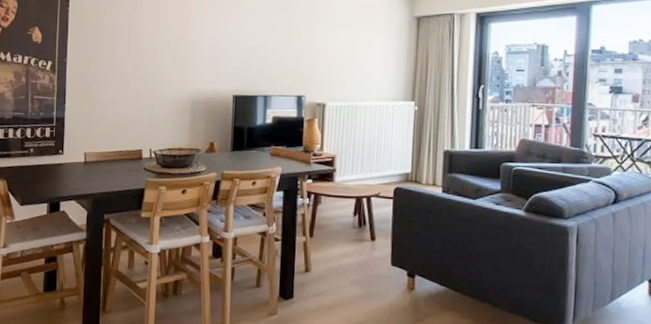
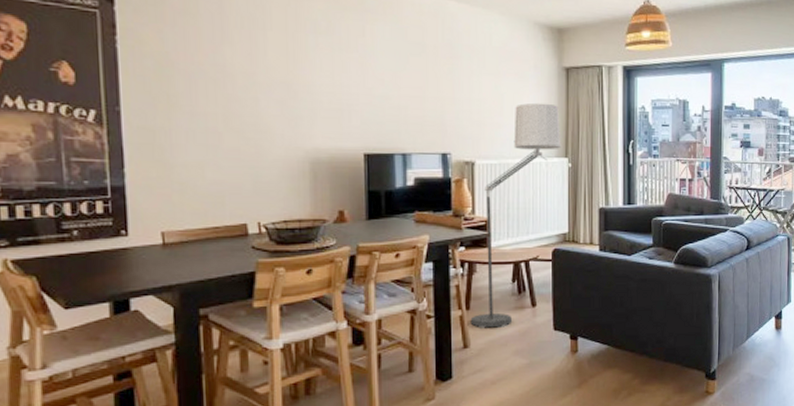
floor lamp: none [312,50,409,257] -> present [470,102,561,328]

